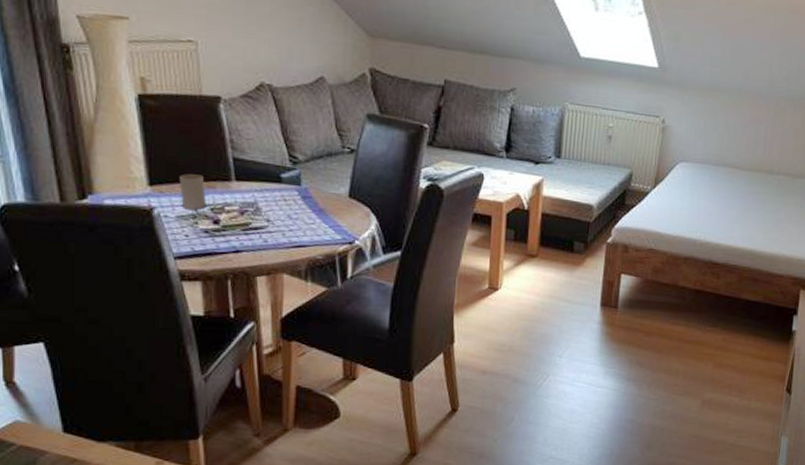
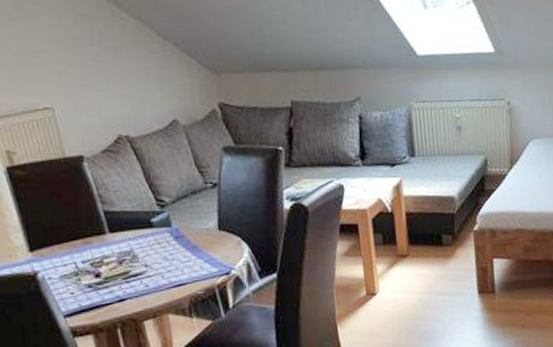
cup: present [180,174,206,211] -> none [57,233,86,269]

